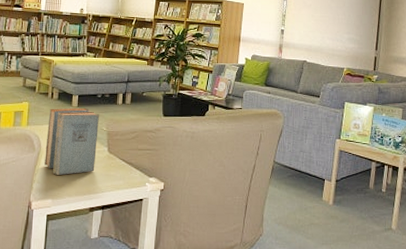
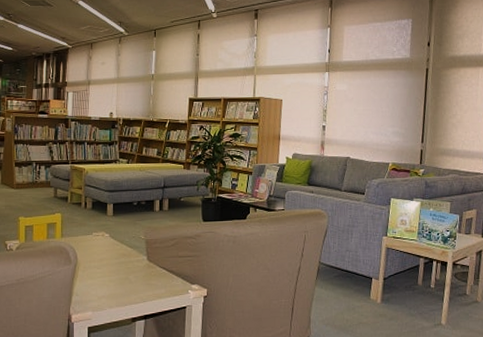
book: present [44,107,99,175] -> none [81,216,136,286]

